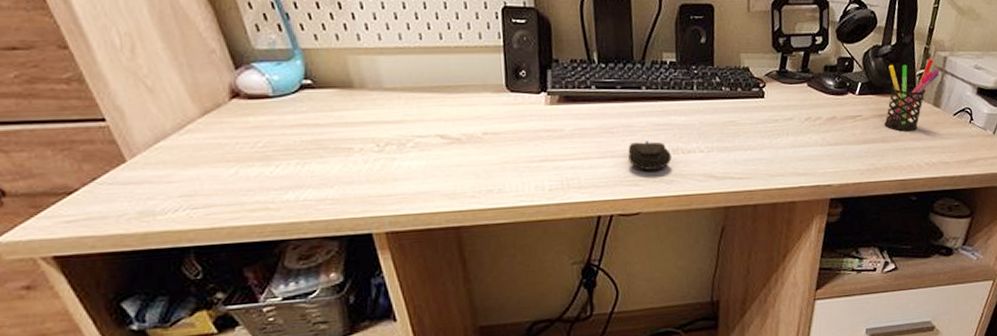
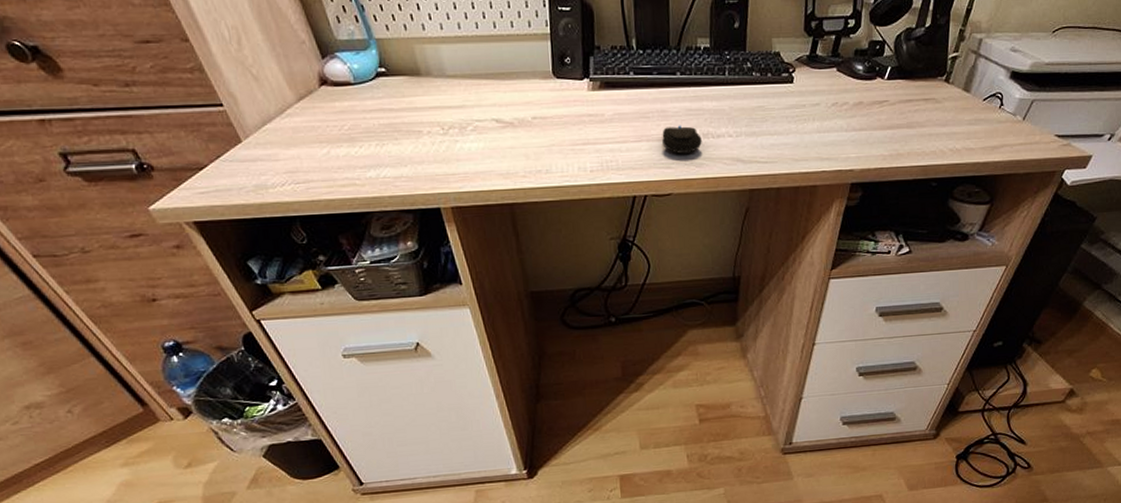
pen holder: present [884,59,940,132] -> none [911,42,973,117]

